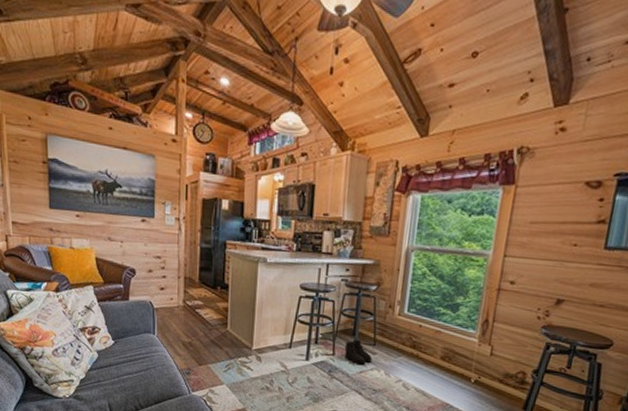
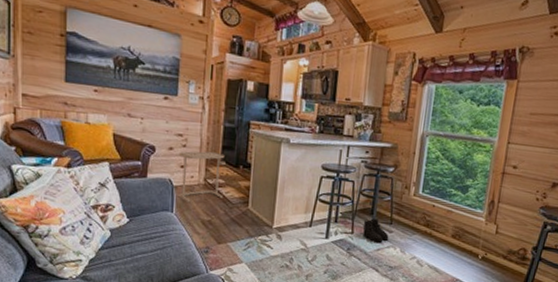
side table: none [159,273,203,325] -> present [178,151,226,203]

